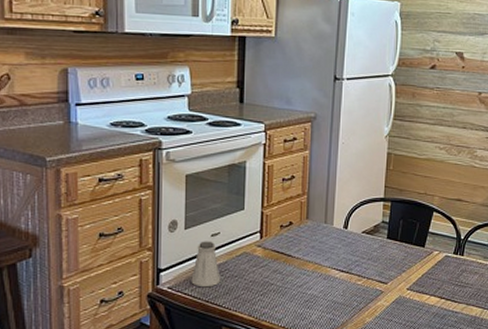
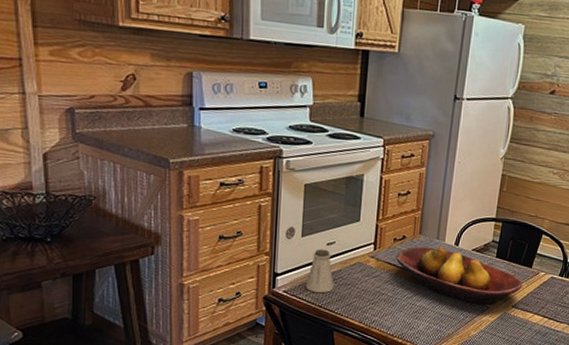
fruit bowl: none [284,231,417,290] -> present [396,246,523,306]

